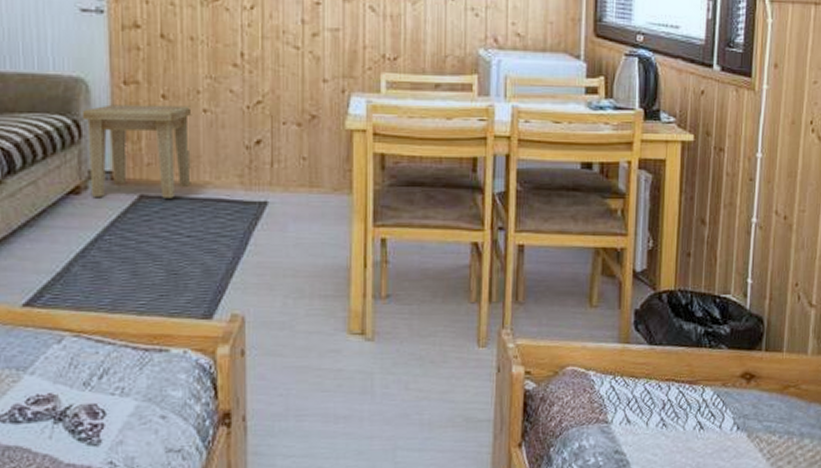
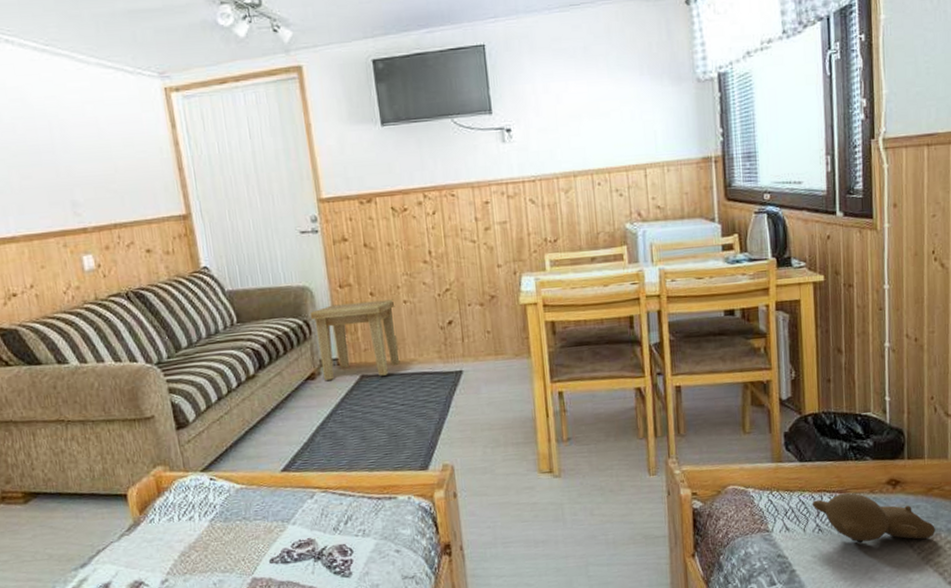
teddy bear: none [658,384,788,443] -> present [812,492,935,543]

